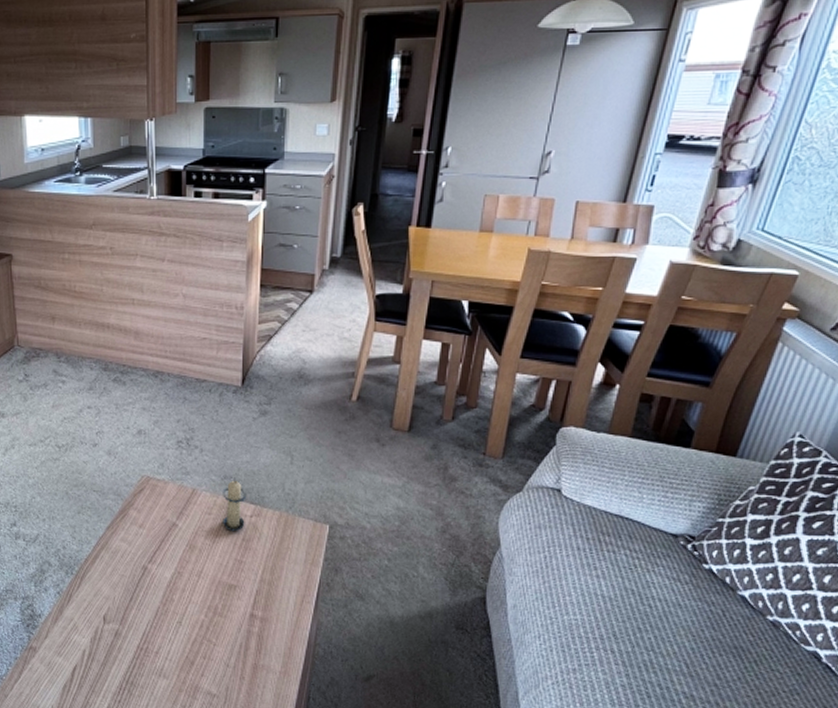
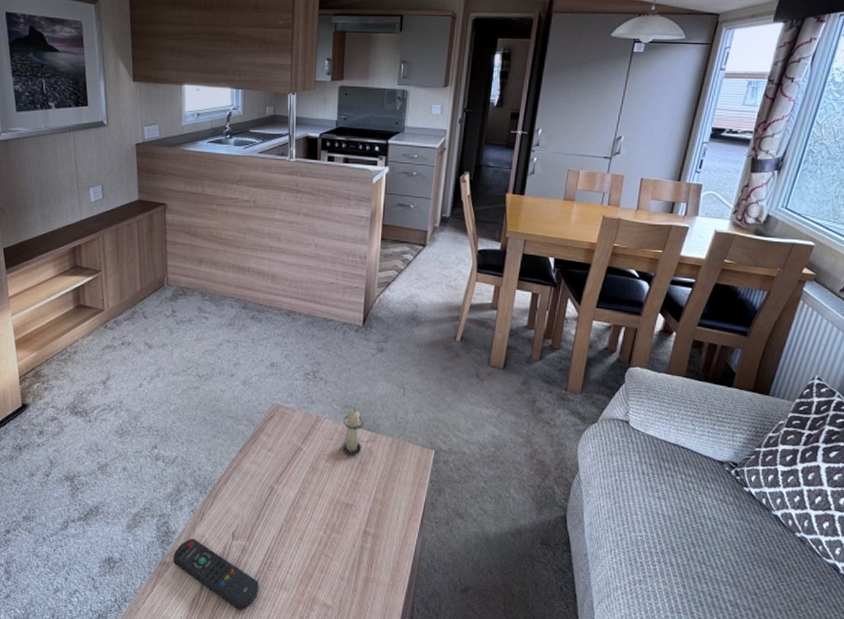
remote control: none [40,621,136,699] -> present [173,538,259,611]

